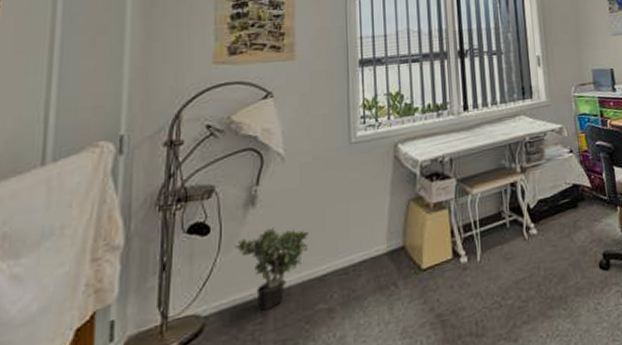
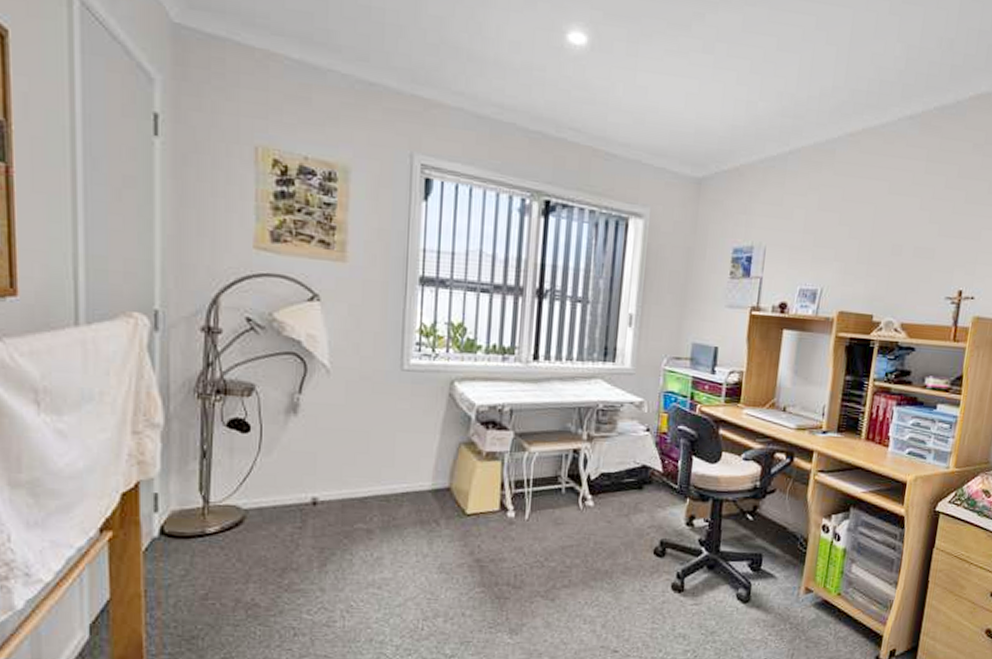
potted plant: present [233,227,309,310] -> none [274,439,351,517]

